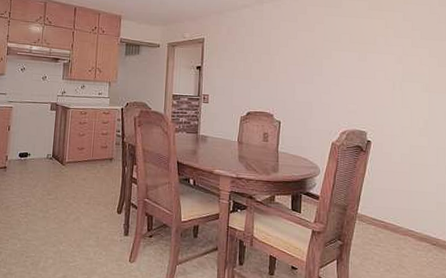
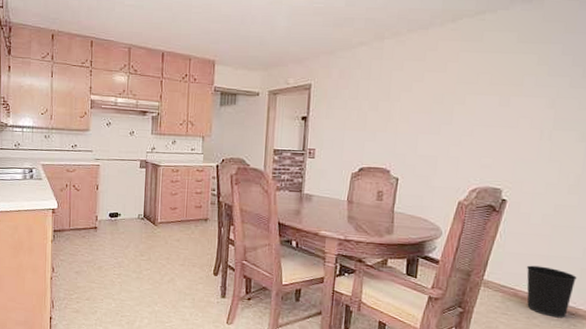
wastebasket: none [392,200,434,249] -> present [526,265,577,318]

